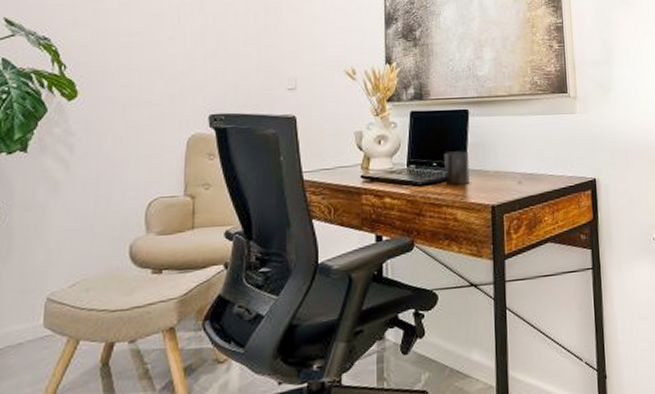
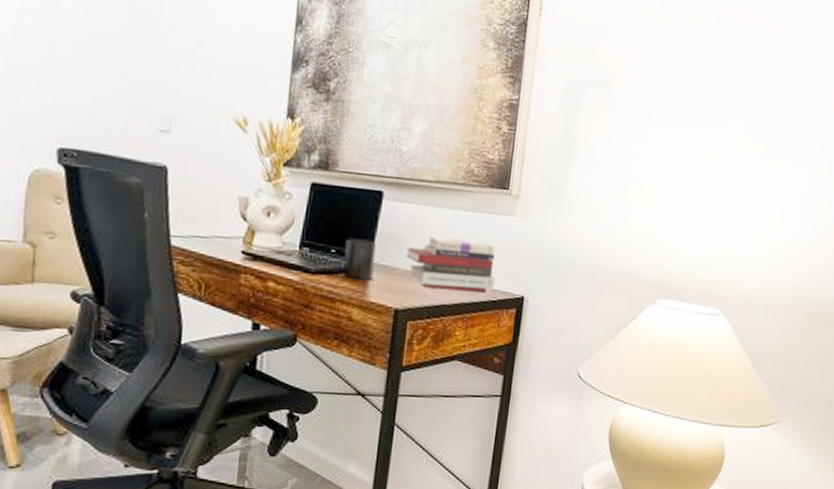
books: none [494,138,570,183] -> present [406,236,495,293]

